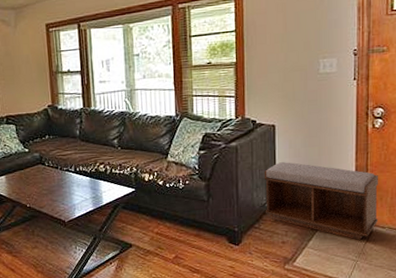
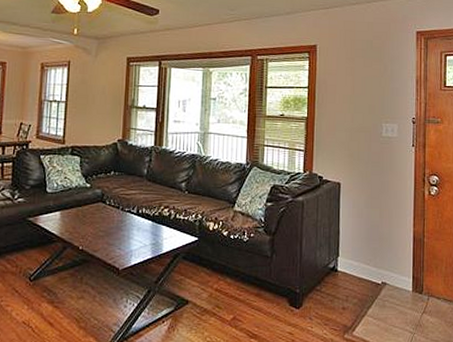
bench: present [264,162,379,240] -> none [327,222,435,310]

